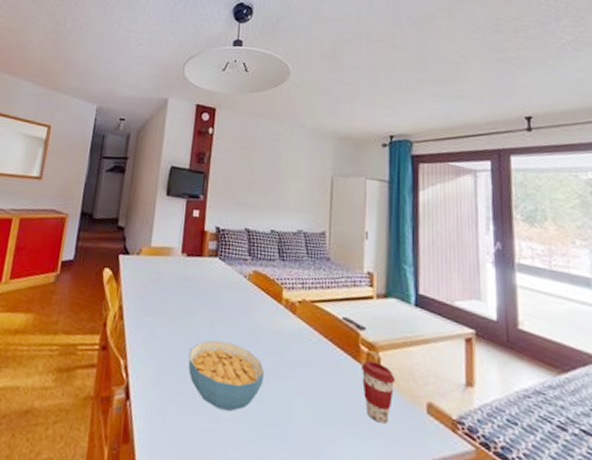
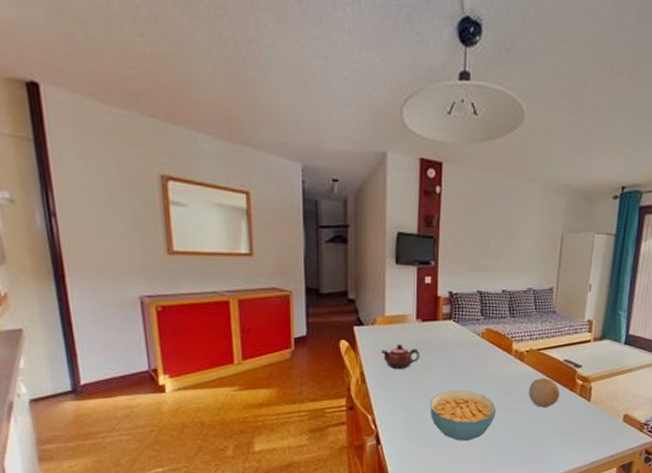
teapot: none [143,277,183,307] -> present [382,343,420,369]
fruit: none [303,337,342,379] -> present [528,377,560,407]
coffee cup: present [361,360,396,424] -> none [575,390,602,433]

